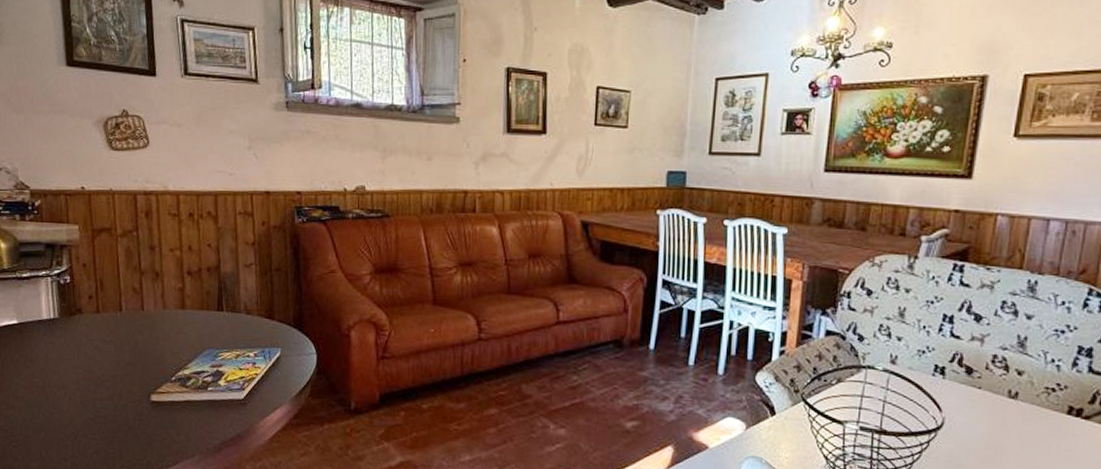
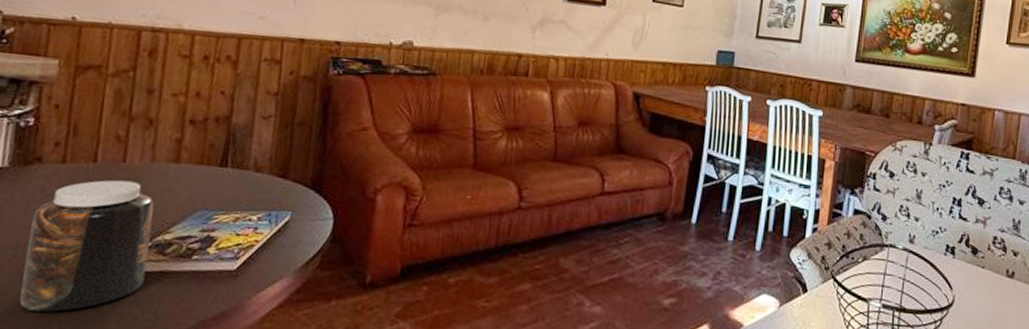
jar: none [84,325,175,434] -> present [19,180,154,312]

